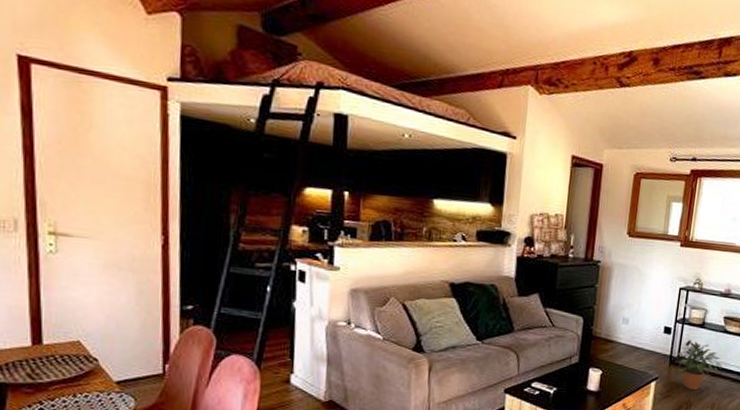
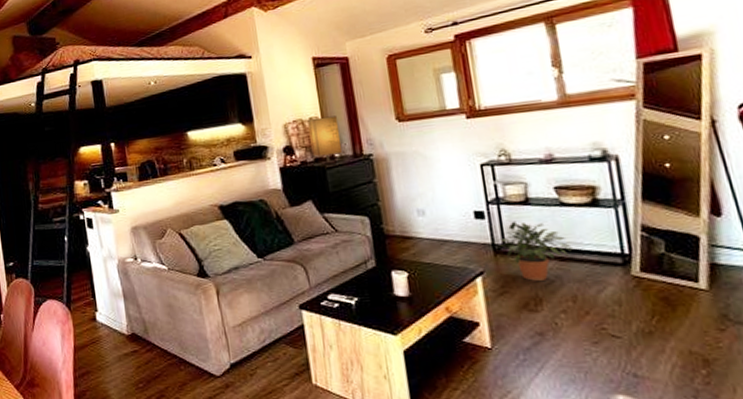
table lamp: none [549,215,580,264] -> present [308,115,343,166]

